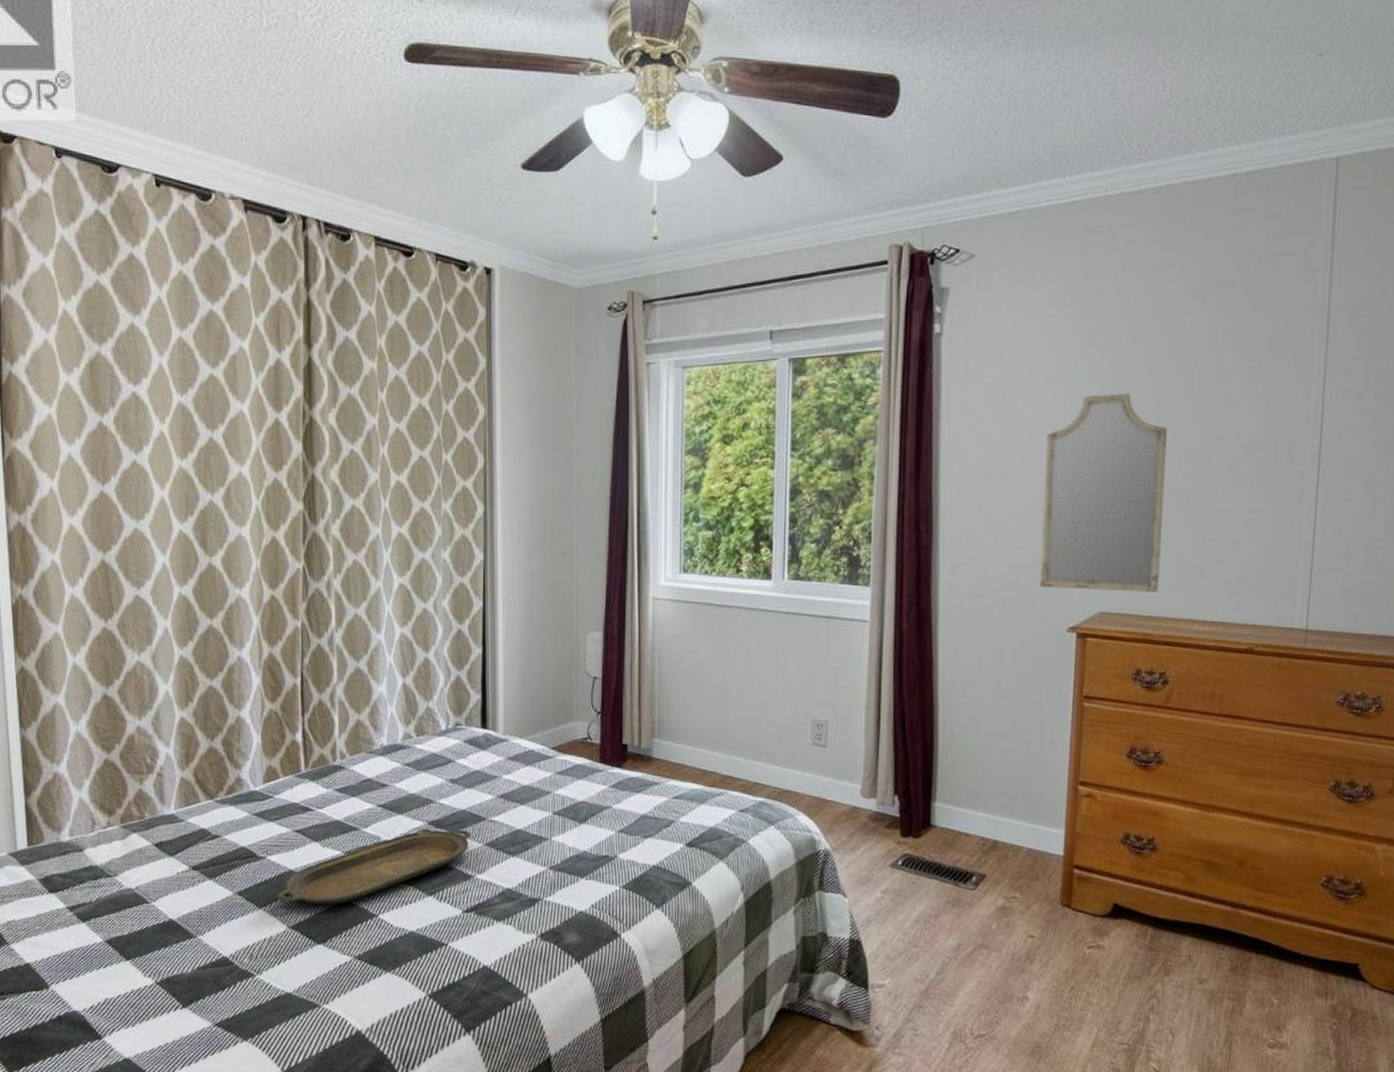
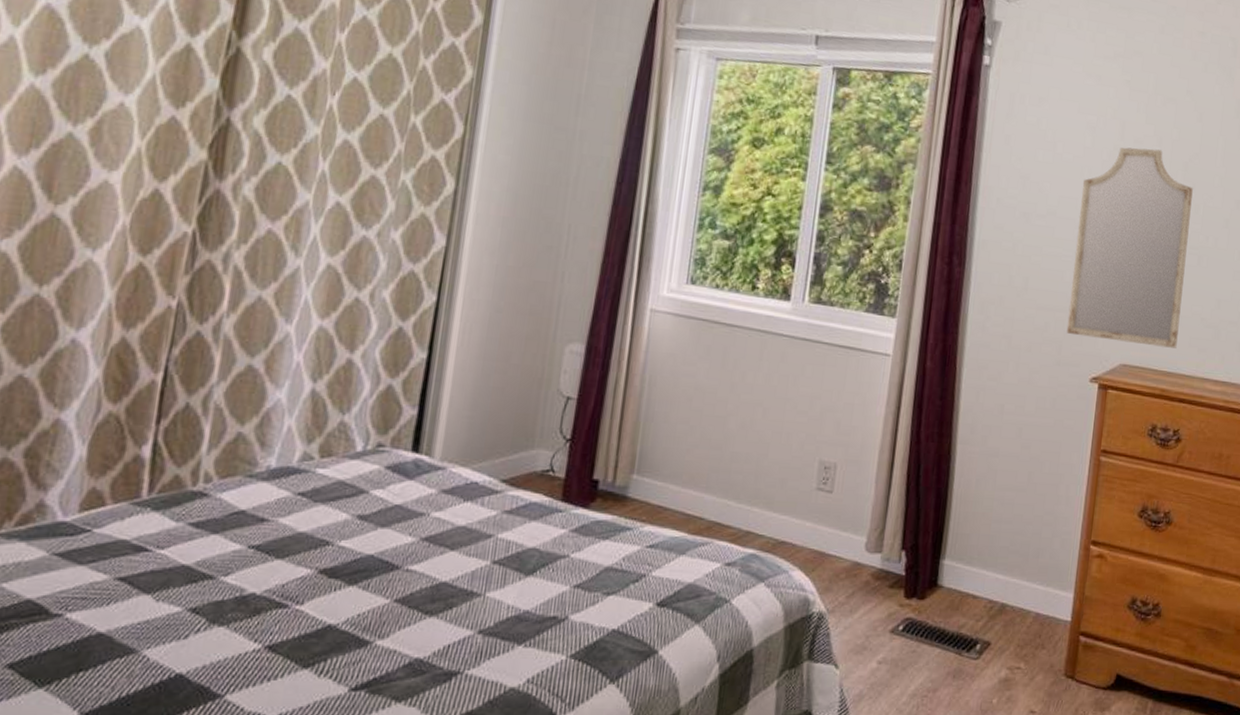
serving tray: present [275,829,472,905] -> none [68,579,378,682]

